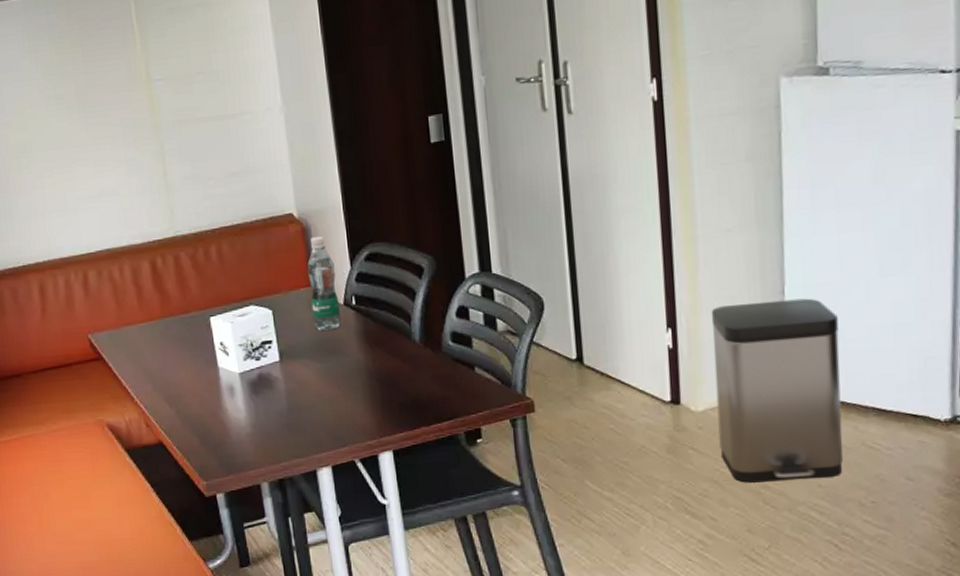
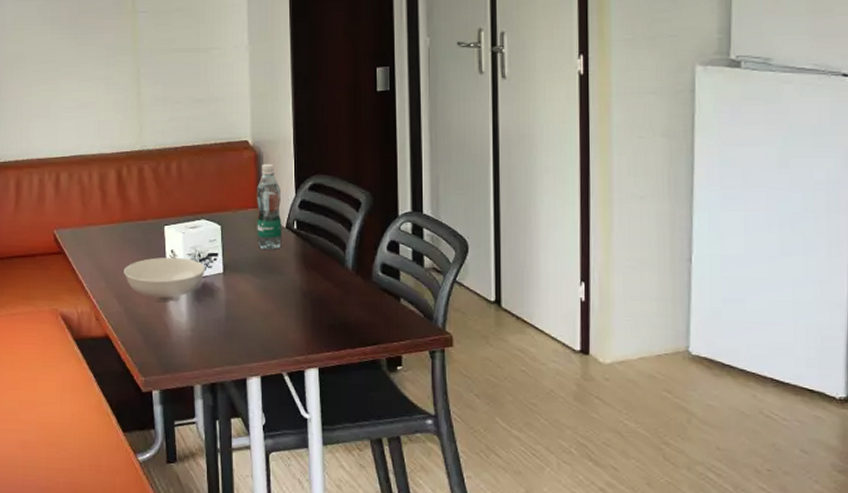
bowl: none [170,349,260,399] -> present [124,257,205,301]
pedal bin: present [711,298,843,483] -> none [622,266,742,441]

